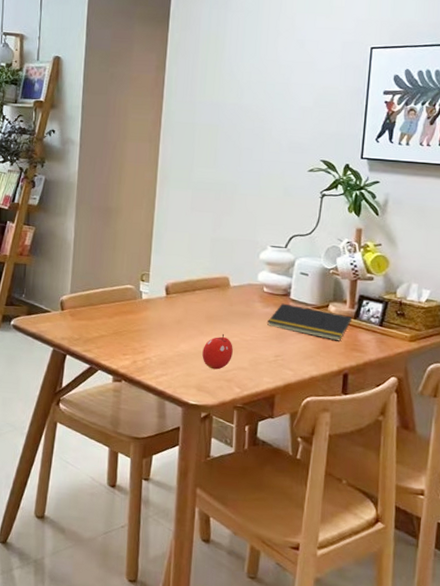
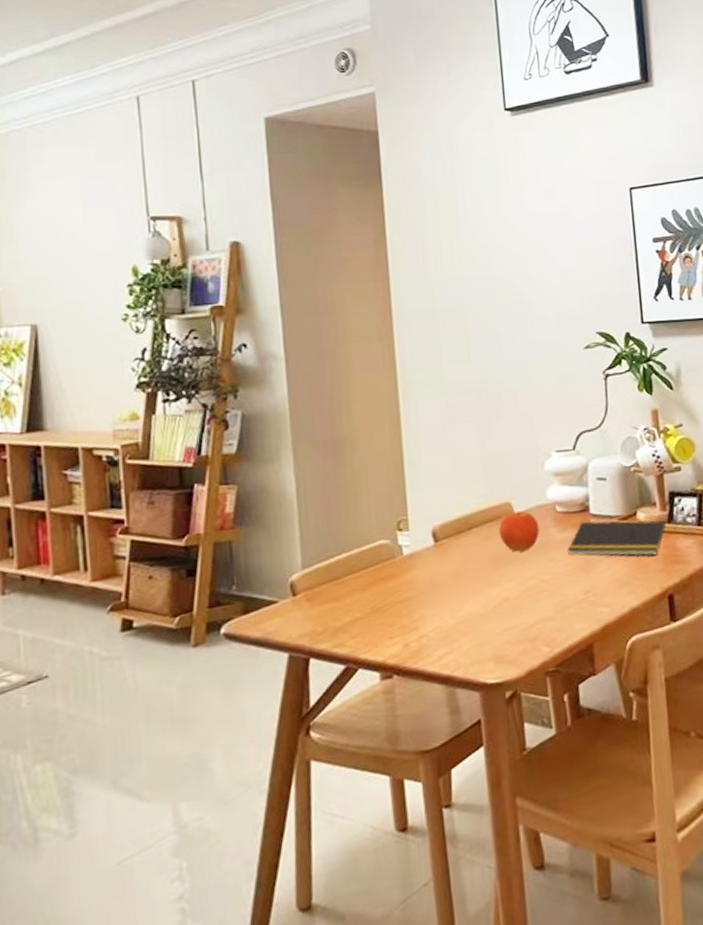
fruit: present [202,334,233,370] -> none [493,579,533,630]
fruit: none [216,285,248,316] -> present [499,511,540,552]

